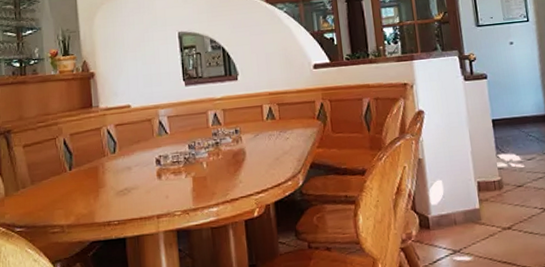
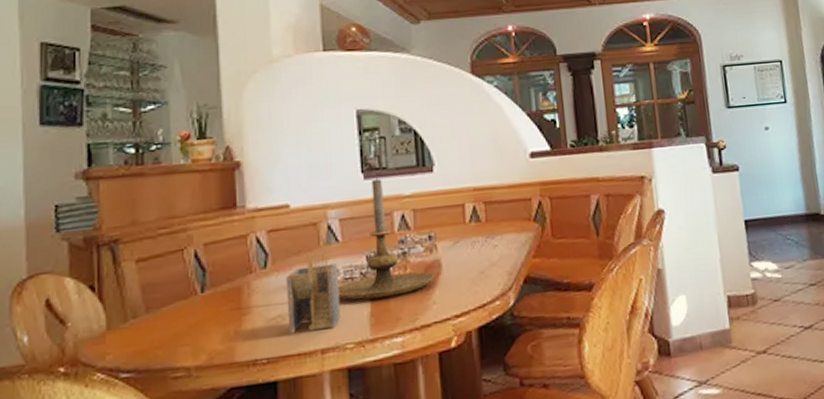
napkin holder: none [130,140,171,203] -> present [286,251,341,334]
candle holder: none [168,85,240,179] -> present [338,178,434,300]

